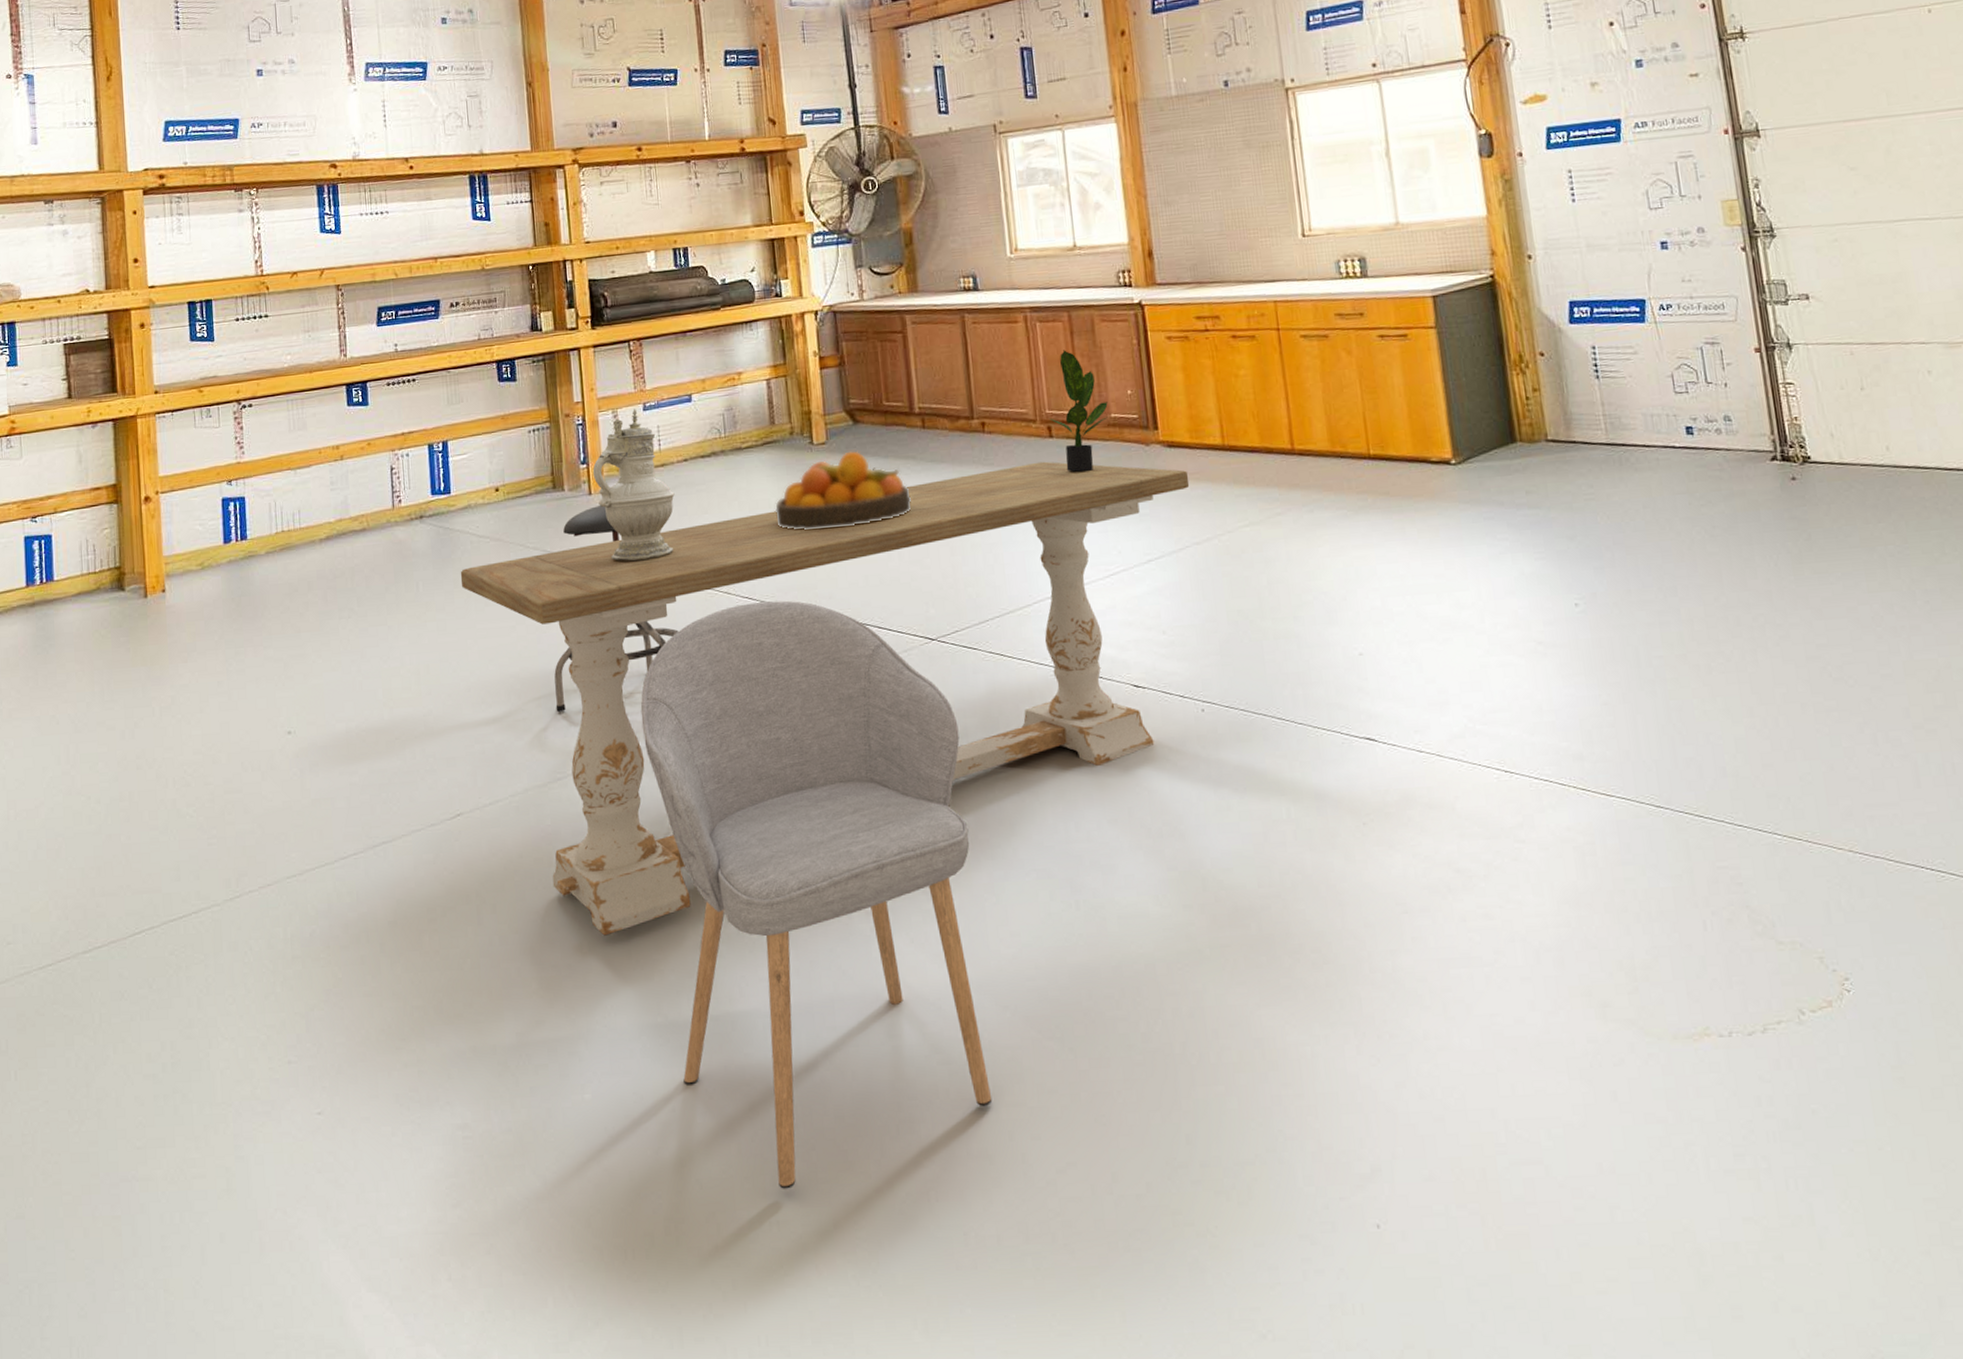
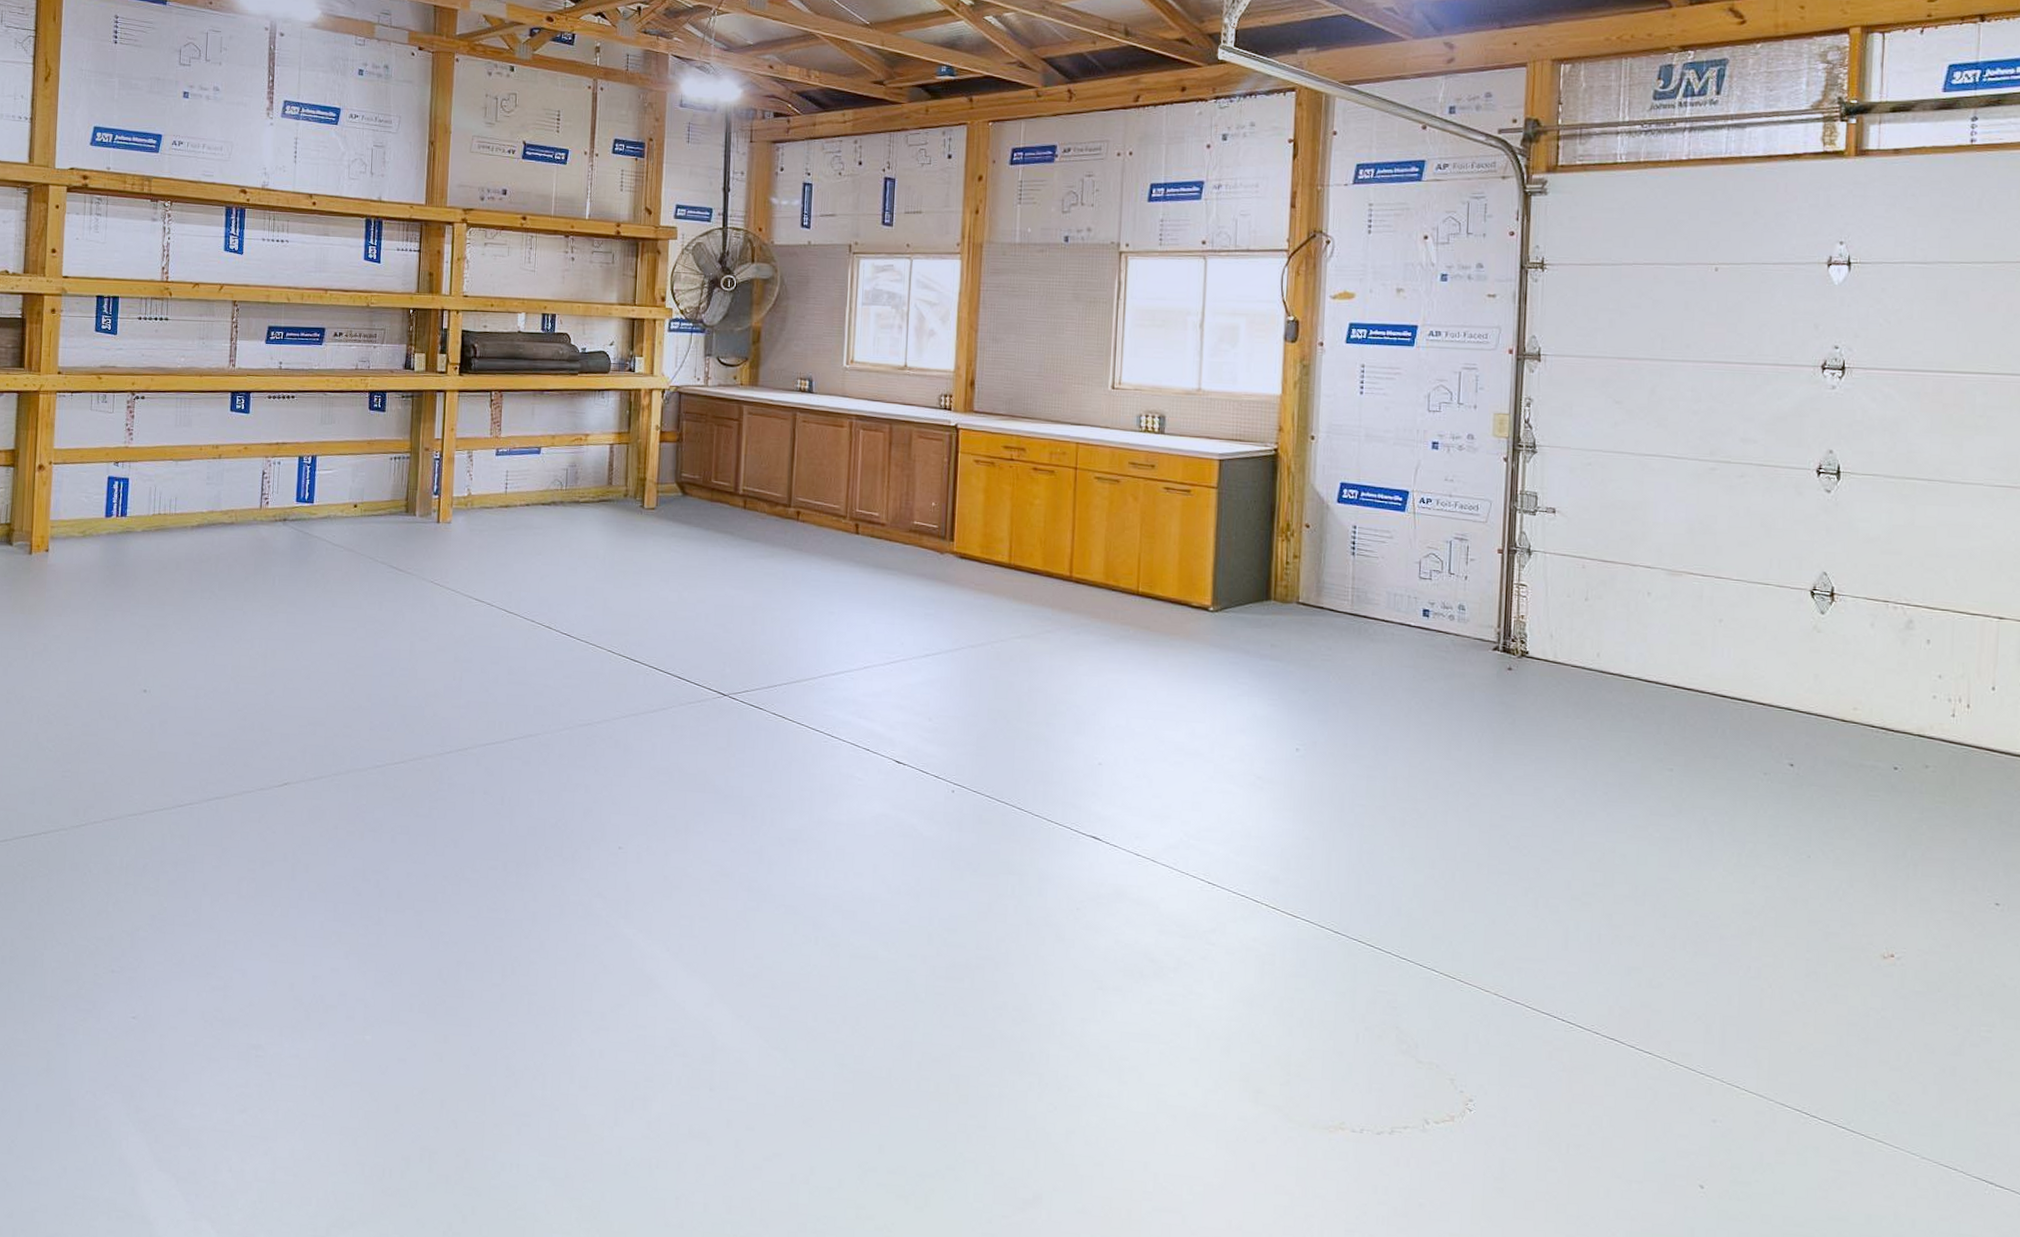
dining table: present [460,461,1190,936] -> none [313,554,974,906]
stool: present [554,505,679,712] -> none [383,533,501,709]
pitcher: present [592,409,675,562] -> none [443,453,514,588]
chair: present [640,600,993,1189] -> none [453,639,736,1139]
fruit bowl: present [775,450,911,530] -> none [601,519,724,585]
potted plant: present [1049,350,1108,472] -> none [858,458,913,568]

